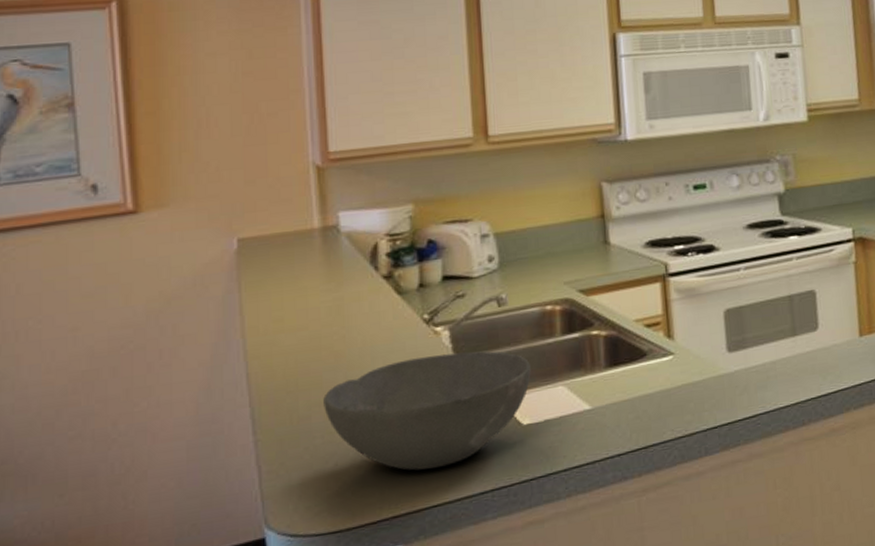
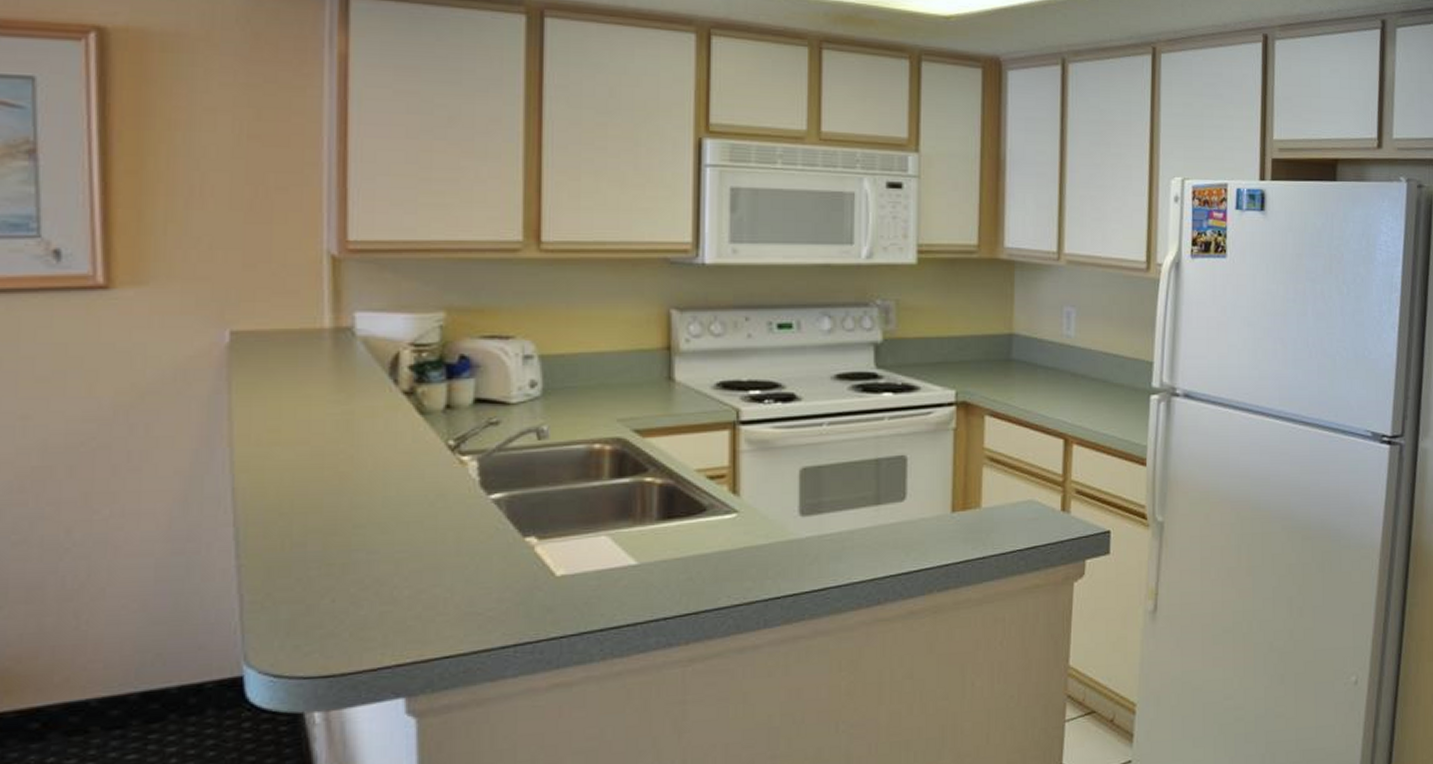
bowl: present [323,351,531,471] -> none [322,487,571,616]

